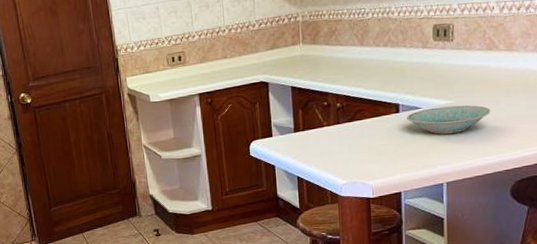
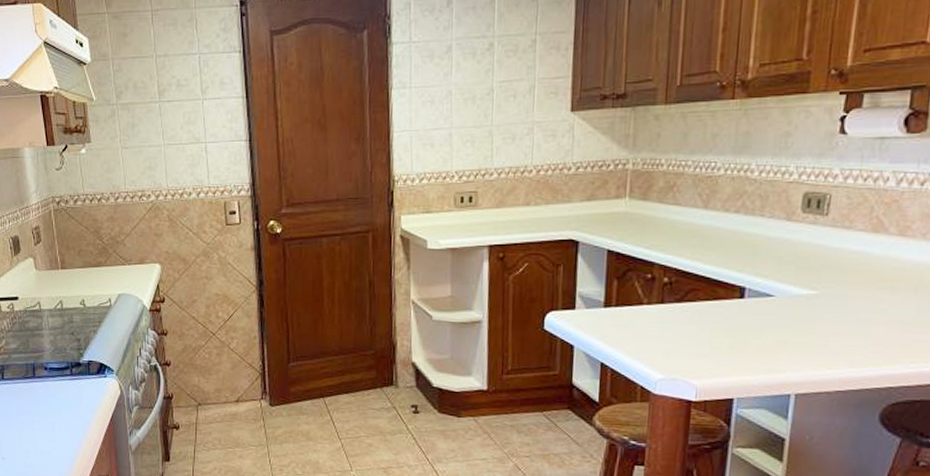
bowl: present [406,105,491,134] -> none [752,297,867,333]

